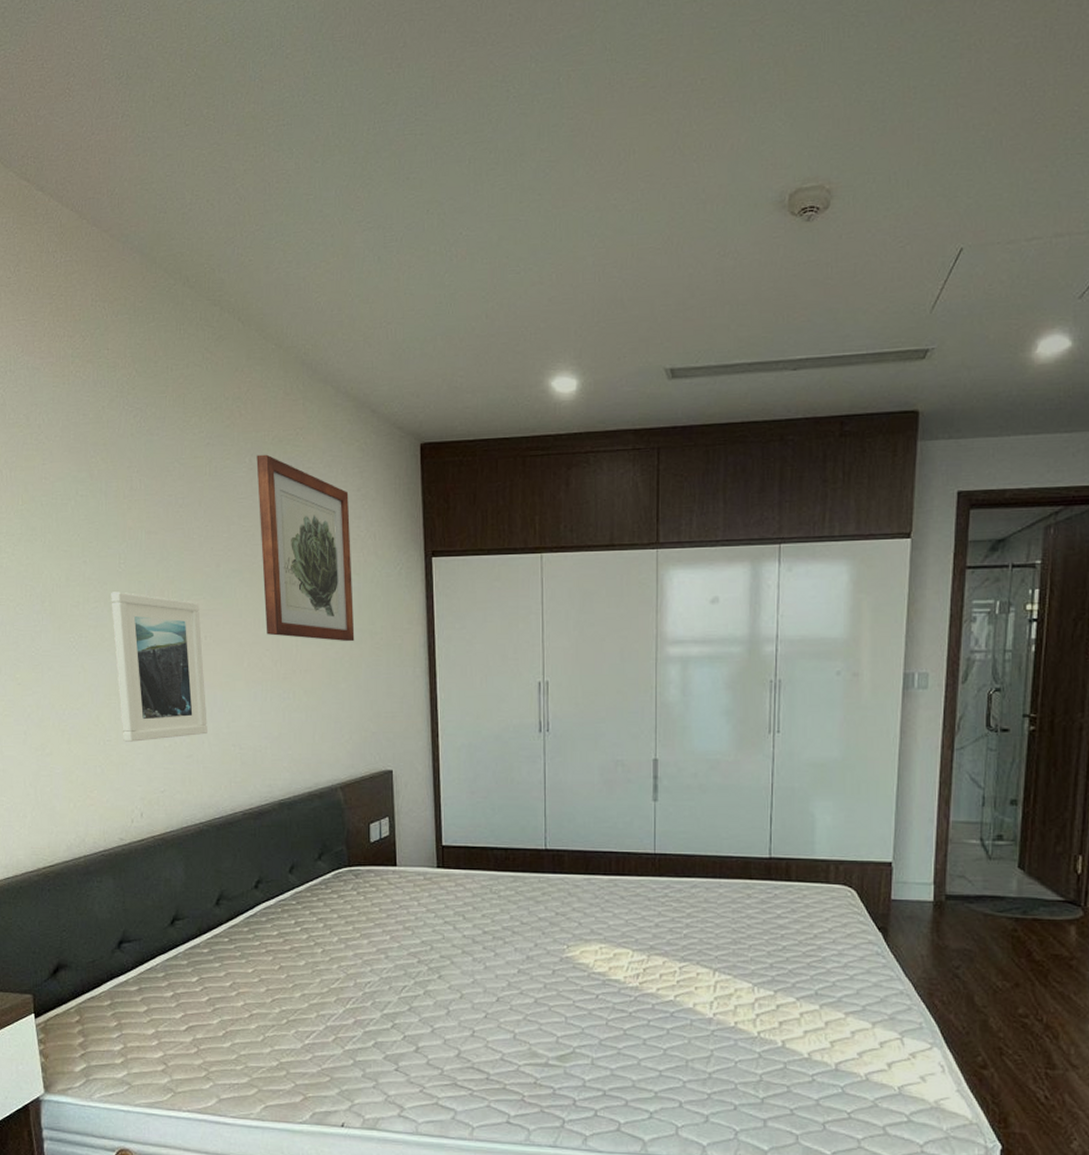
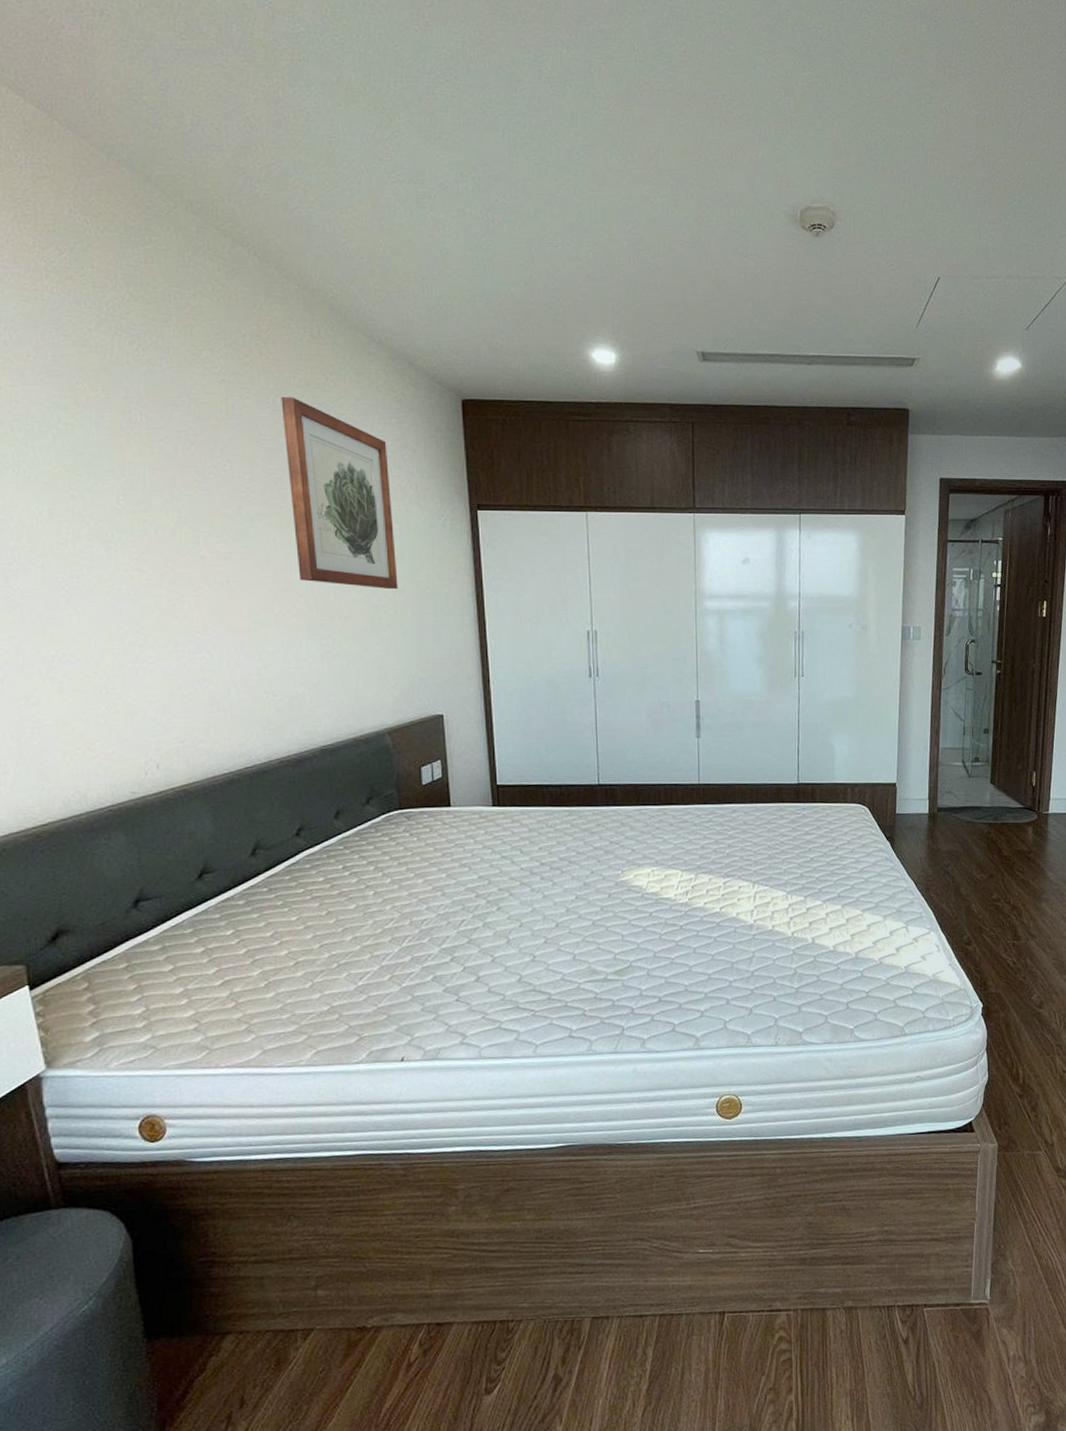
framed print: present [111,591,207,742] -> none [108,530,234,690]

